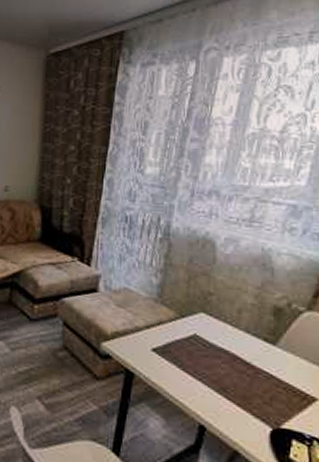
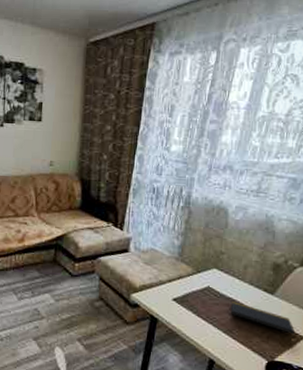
notepad: none [224,353,304,400] -> present [231,301,295,338]

